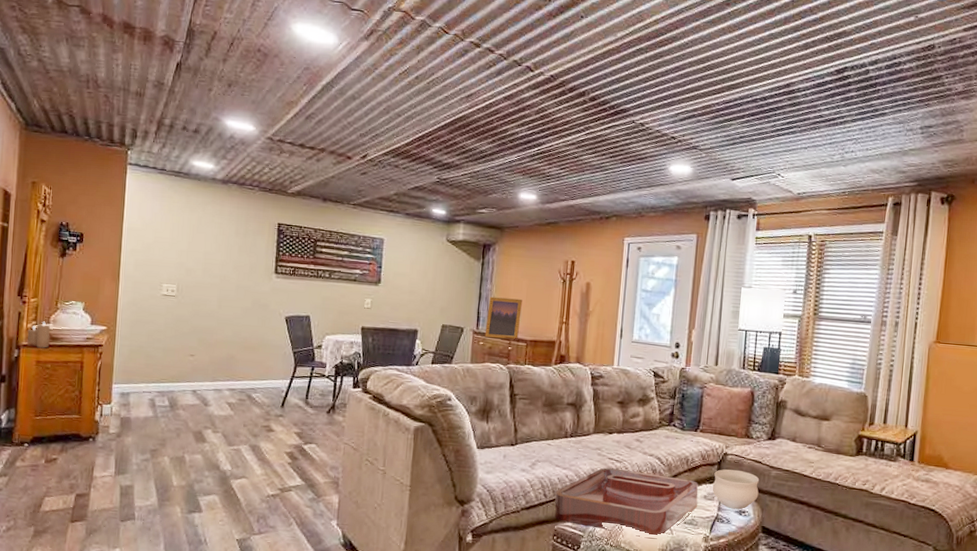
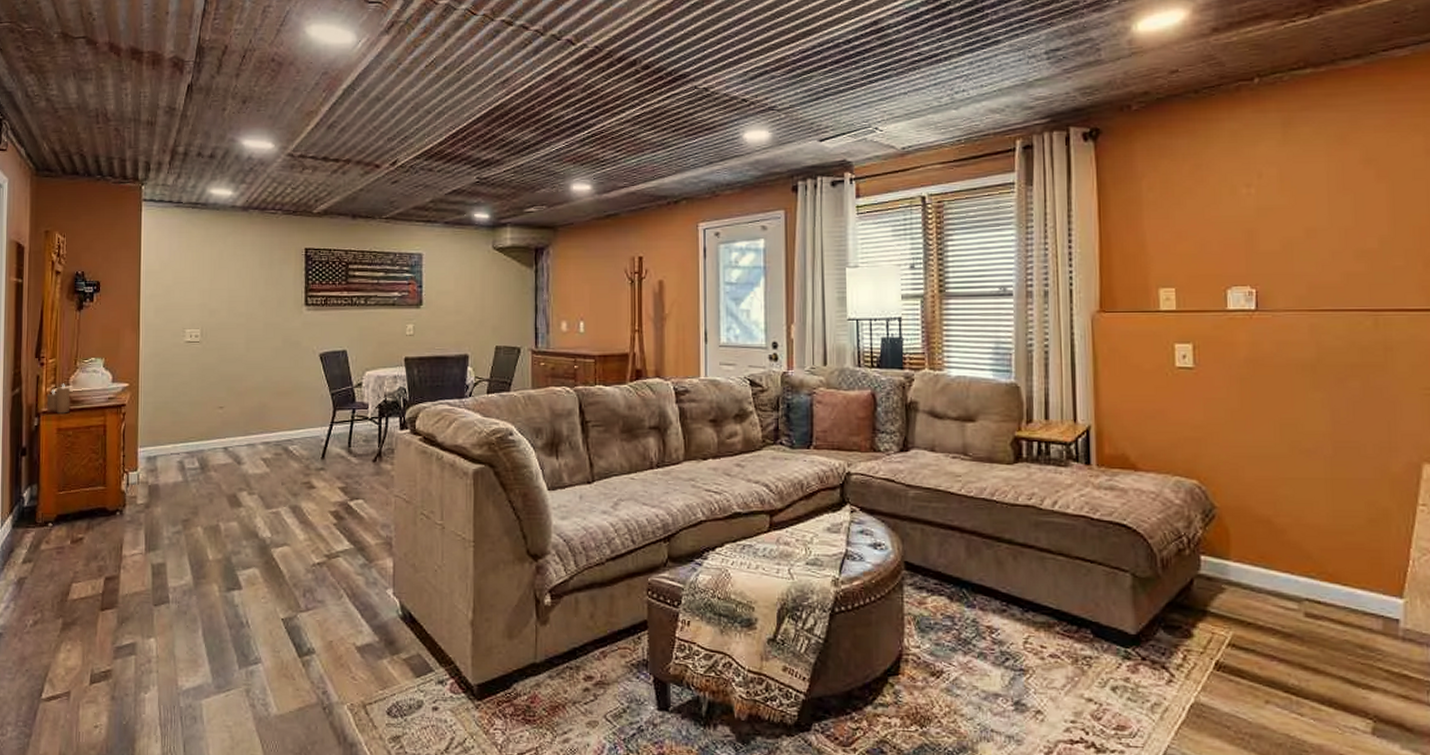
picture frame: present [485,296,522,340] -> none [545,308,586,357]
decorative tray: present [554,468,699,539] -> none [645,502,820,587]
bowl: present [712,469,760,510] -> none [836,492,895,543]

